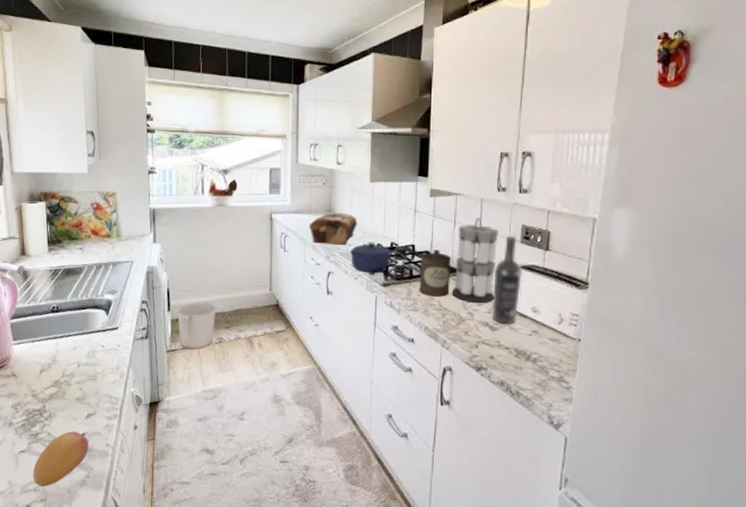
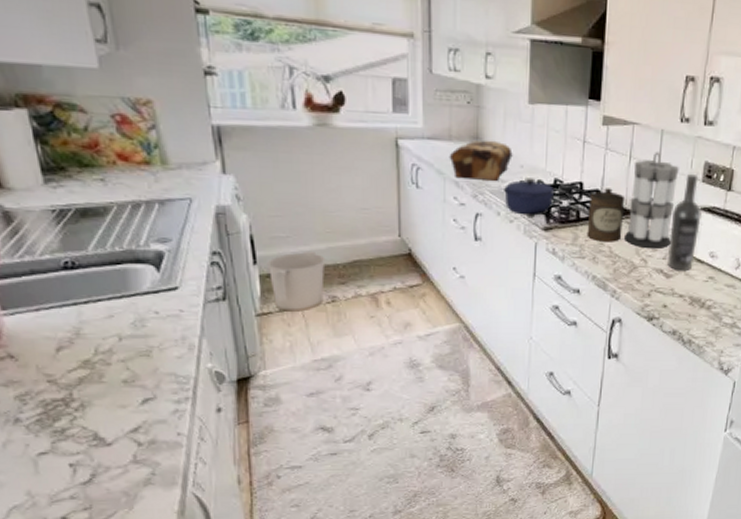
fruit: present [33,431,89,487] -> none [65,422,151,493]

